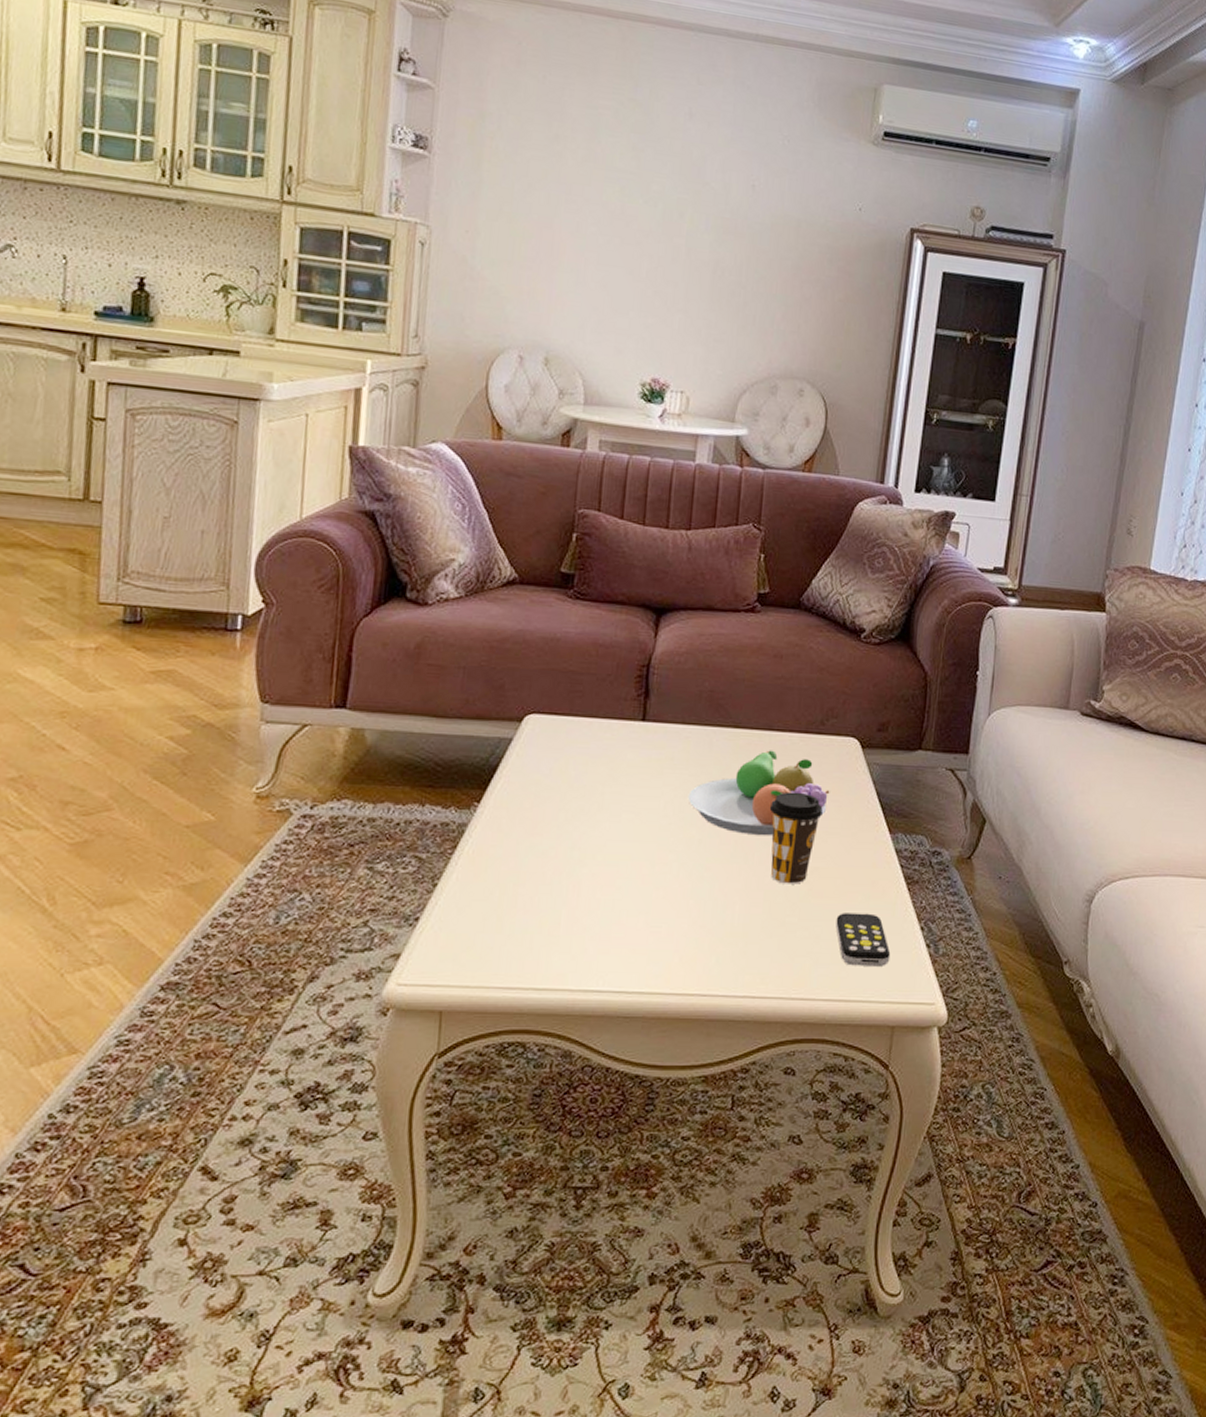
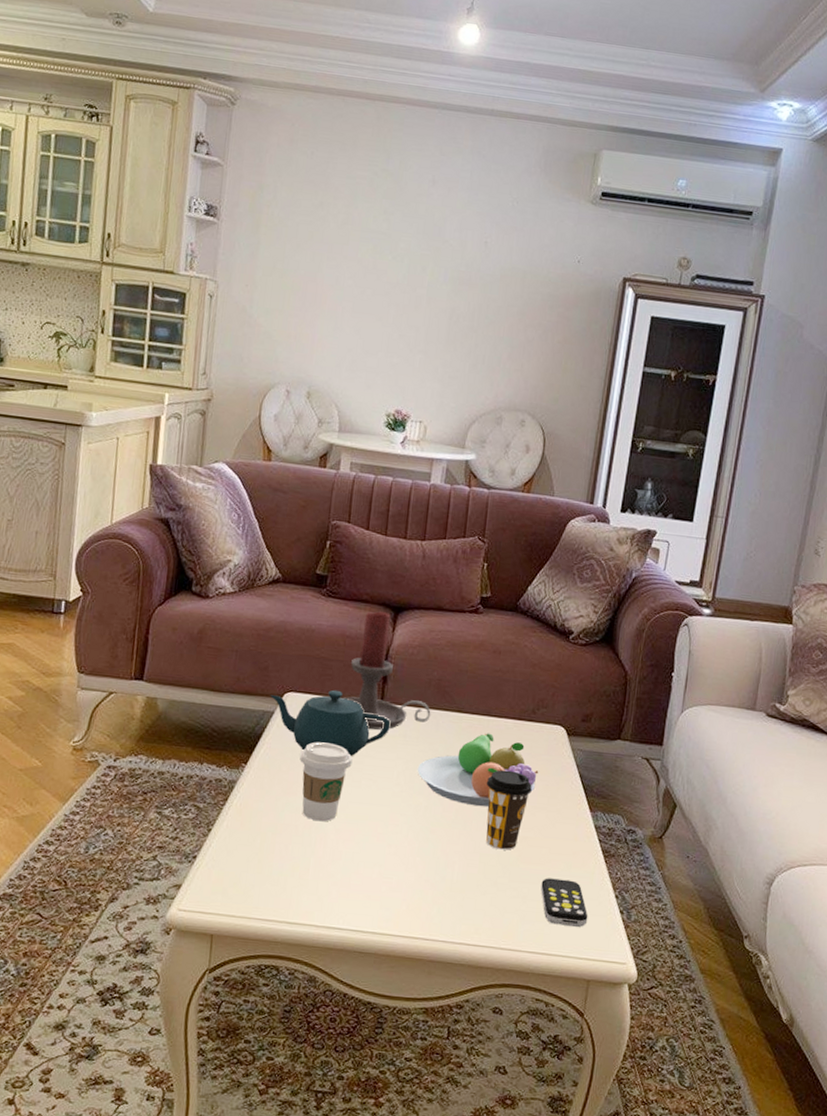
teapot: none [507,708,655,787] -> present [270,689,391,757]
coffee cup: none [545,771,610,866] -> present [300,742,353,822]
candle holder: none [597,613,703,754] -> present [343,610,431,730]

